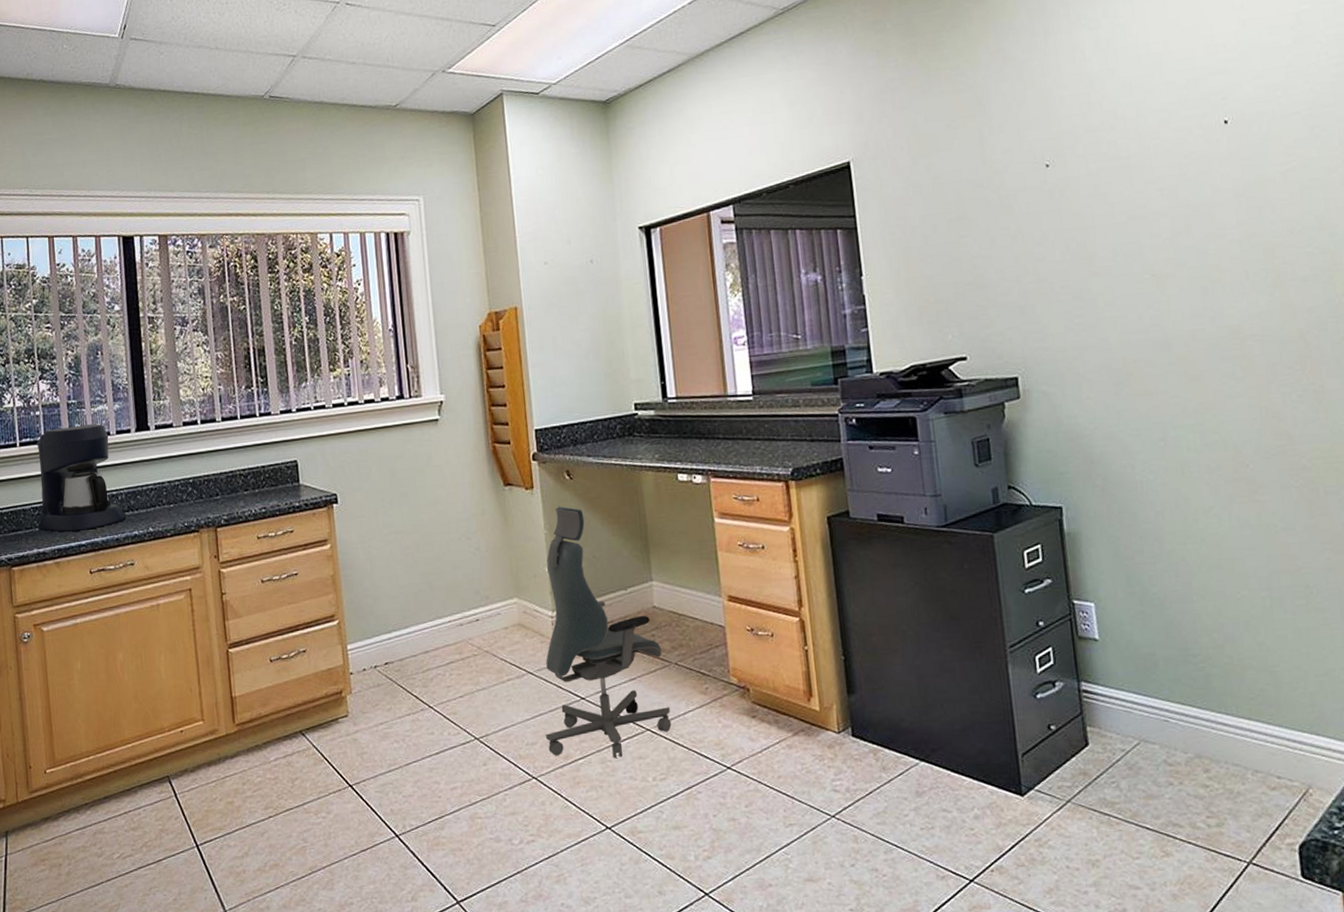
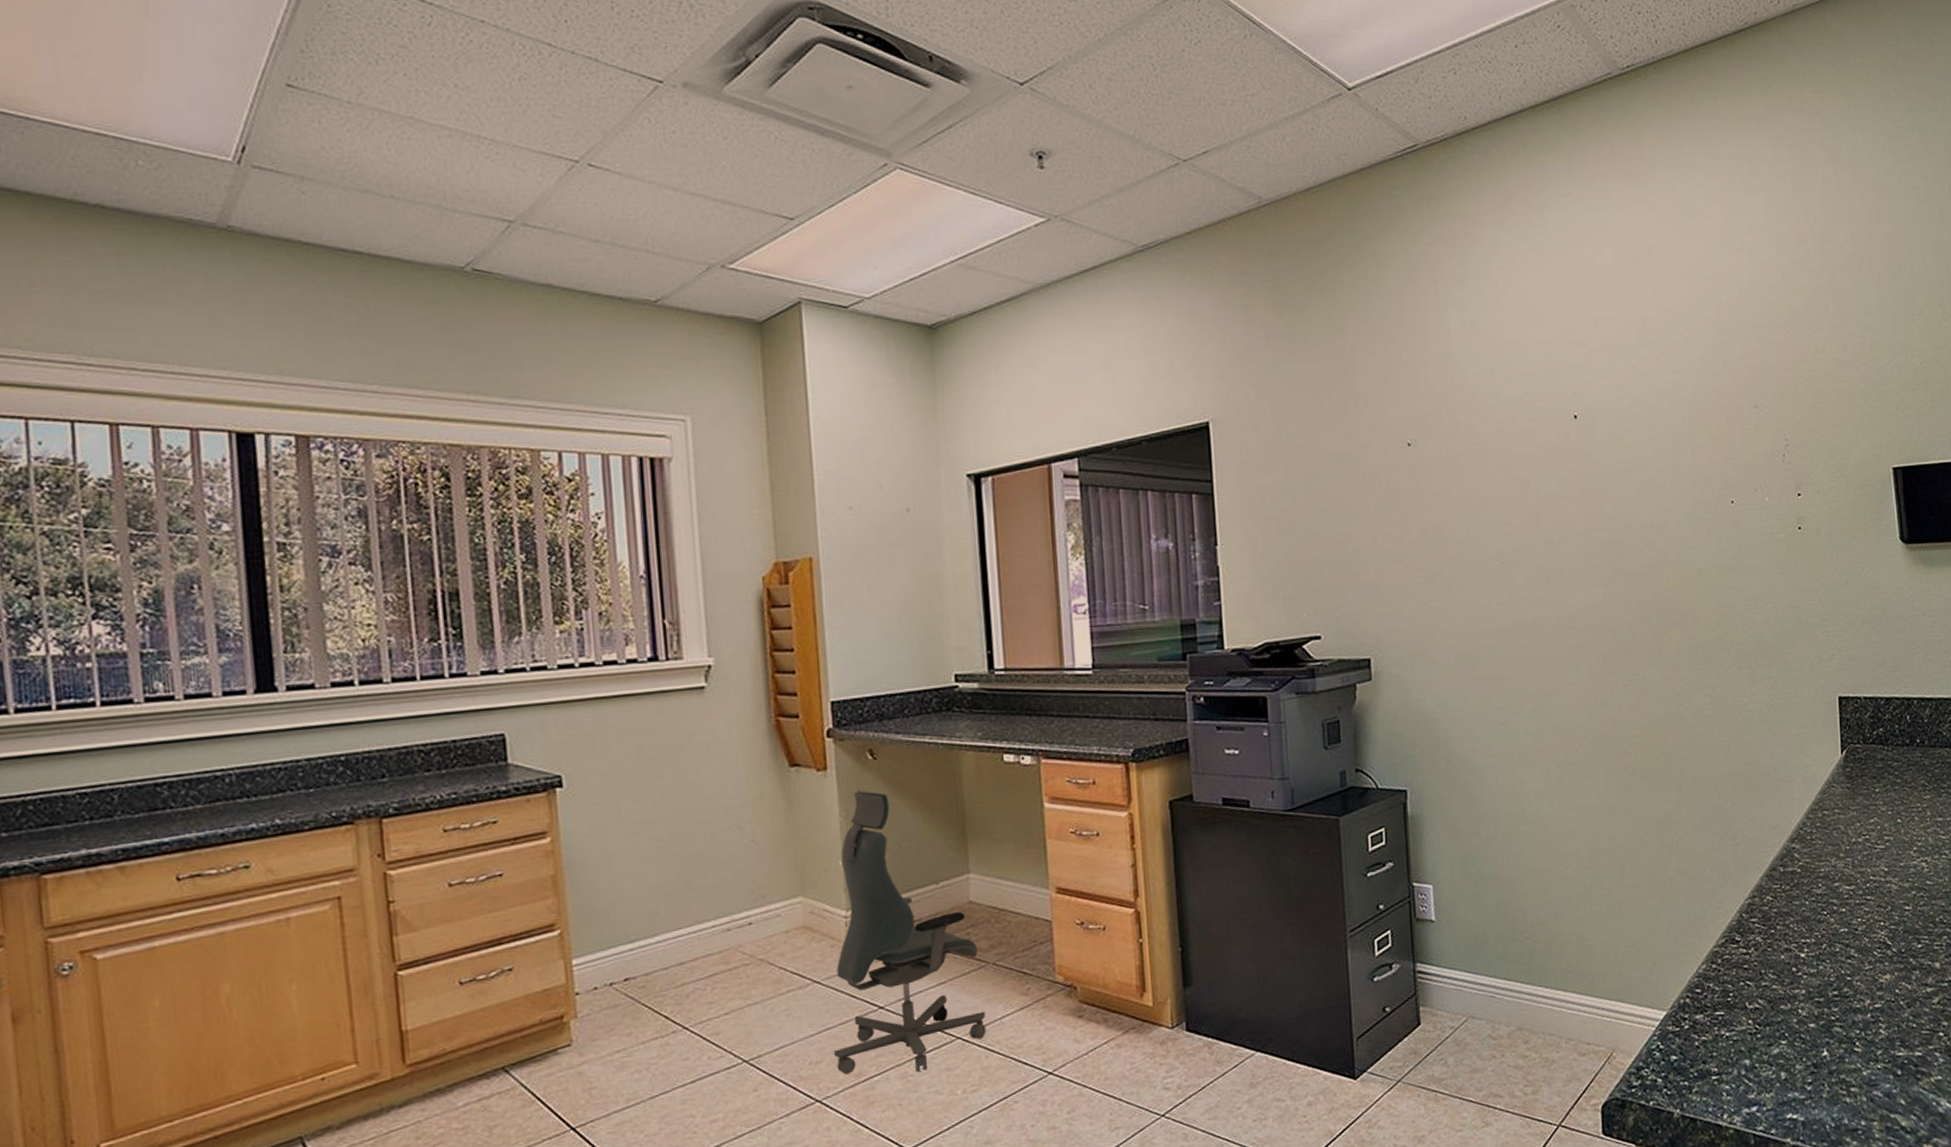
coffee maker: present [36,423,127,532] -> none [86,681,239,826]

